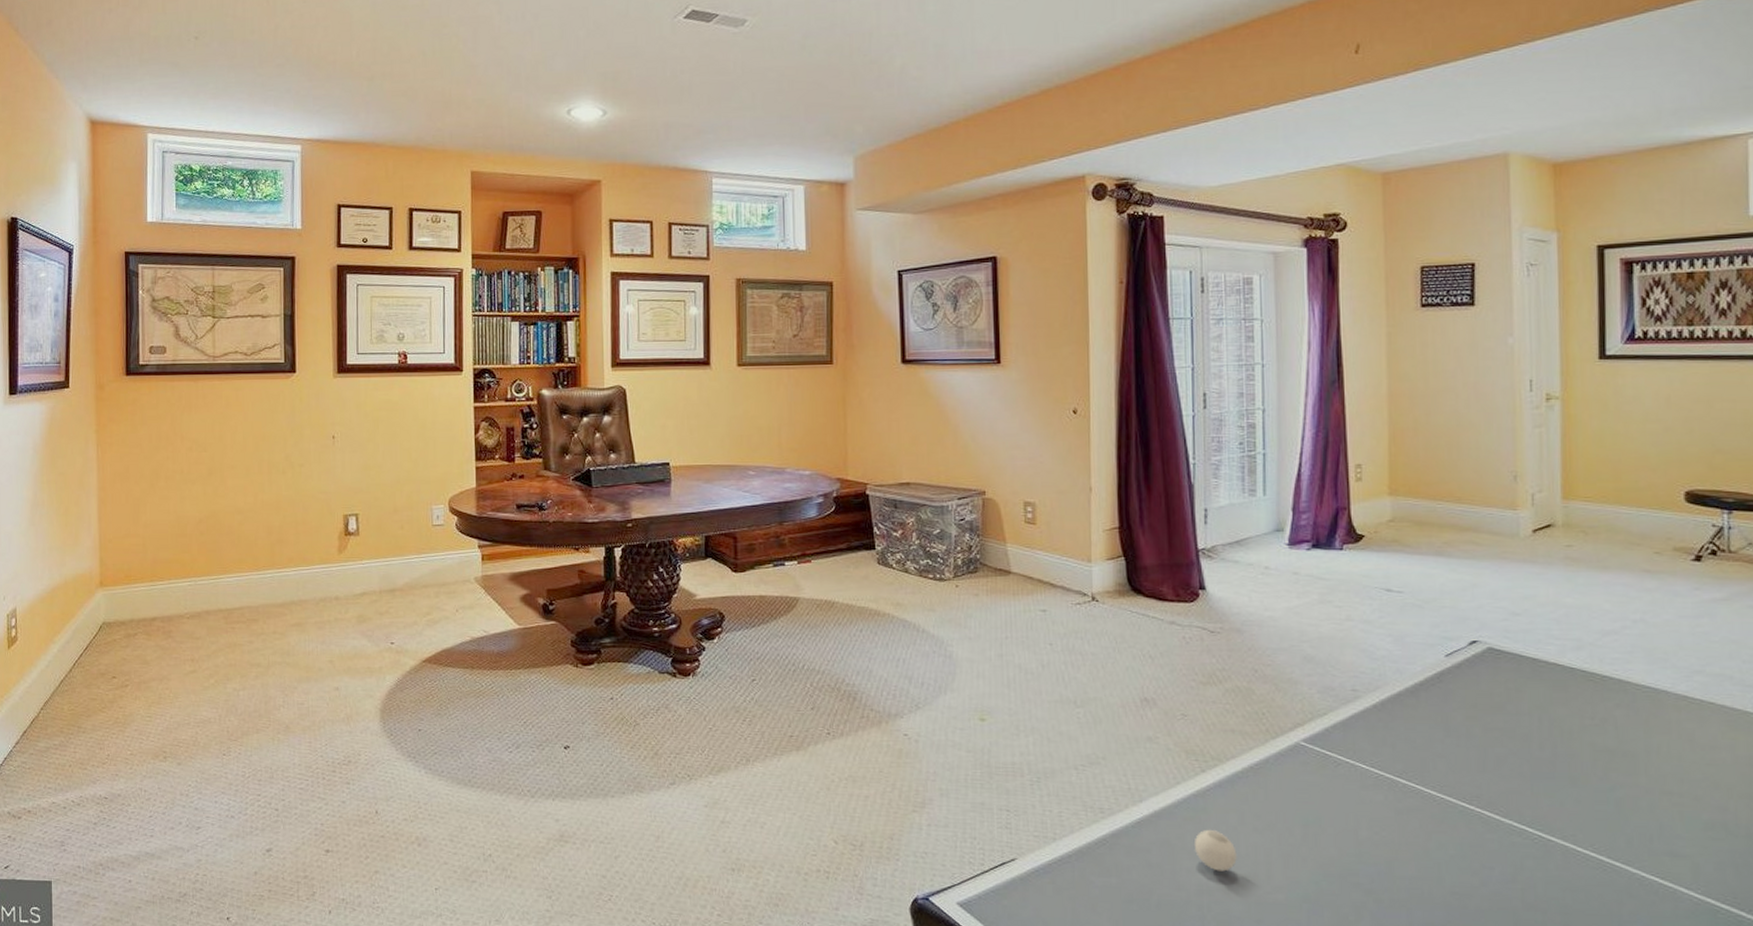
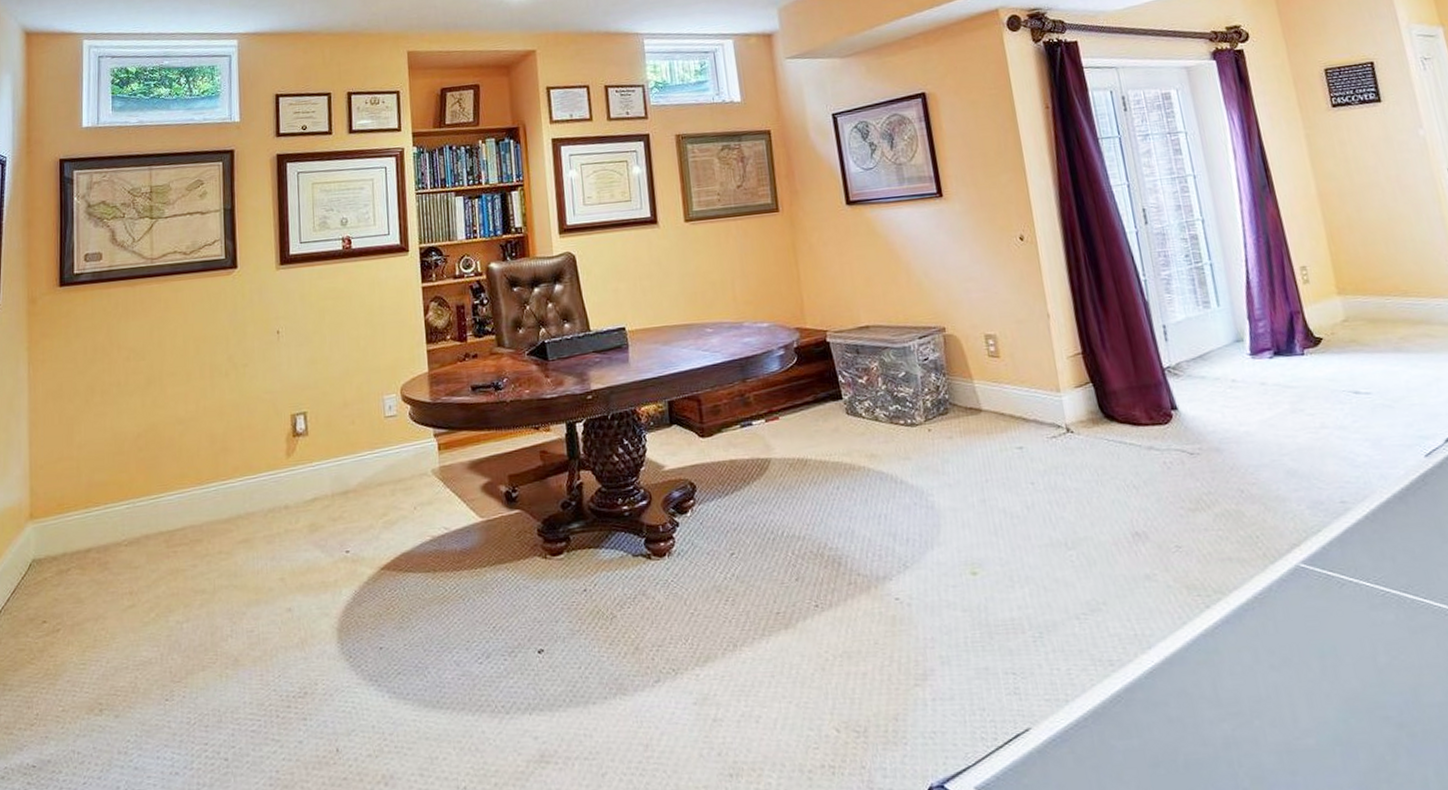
ping-pong ball: present [1193,829,1237,872] -> none [1211,671,1259,720]

